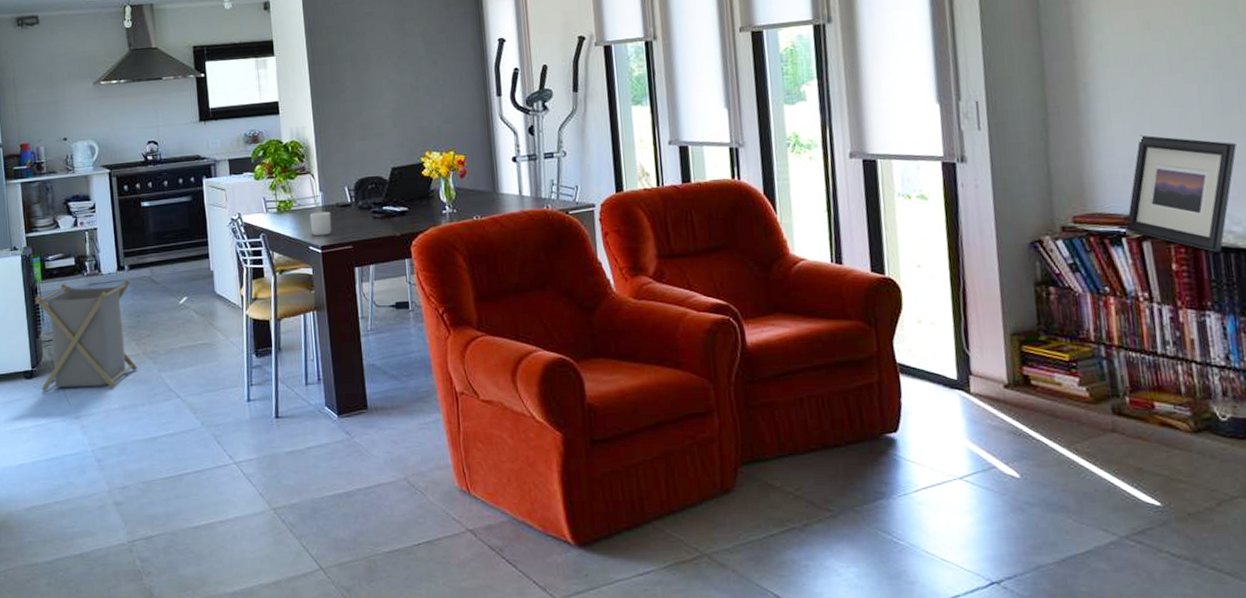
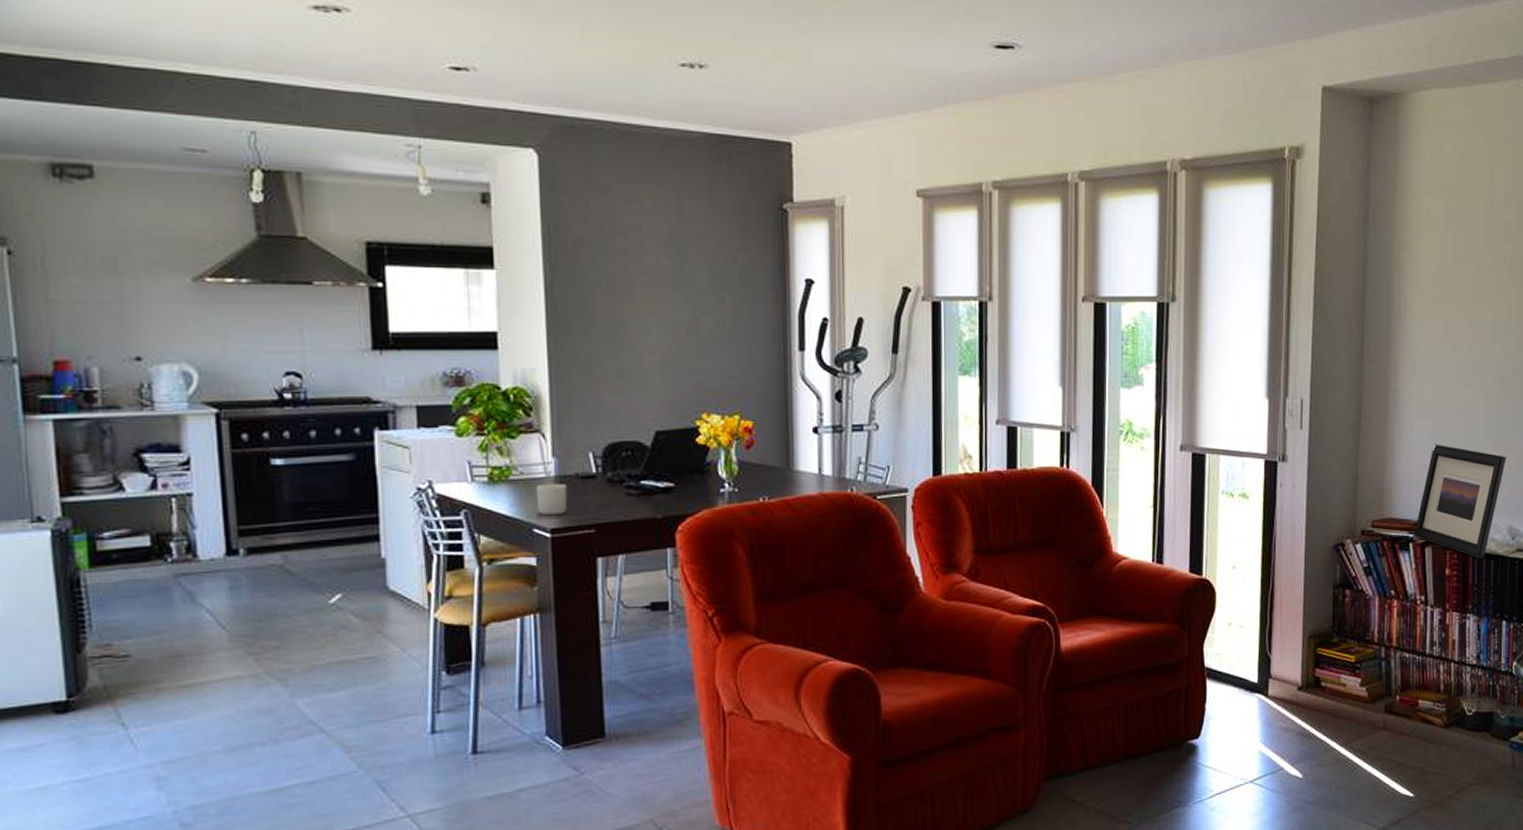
laundry basket: present [34,279,138,392] -> none [75,568,256,732]

